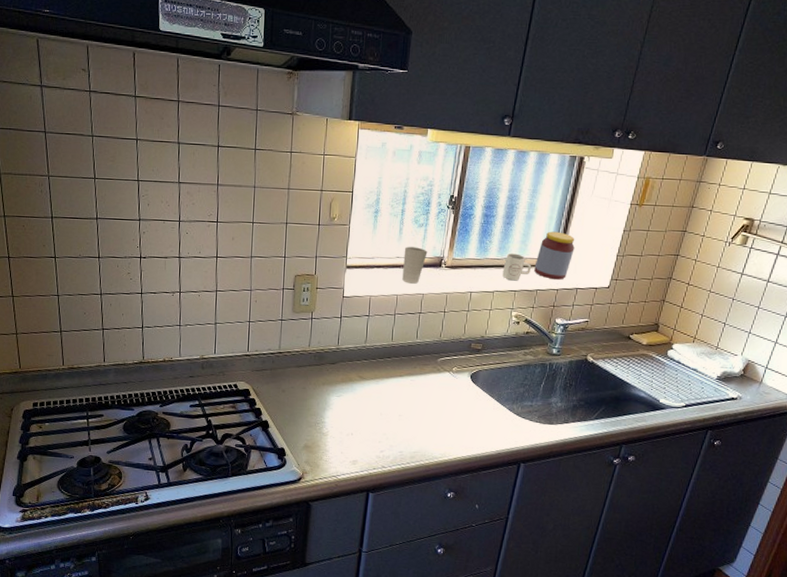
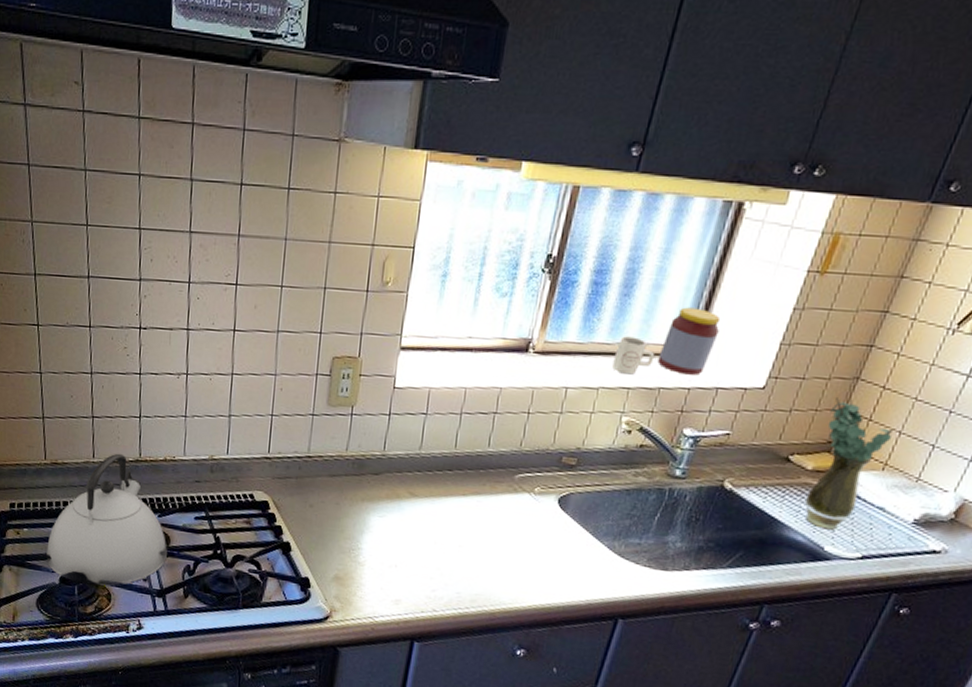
kettle: none [65,357,168,467] -> present [46,453,167,587]
cup: present [402,247,428,285] -> none [474,323,511,375]
vase: none [643,291,698,387] -> present [804,396,894,530]

